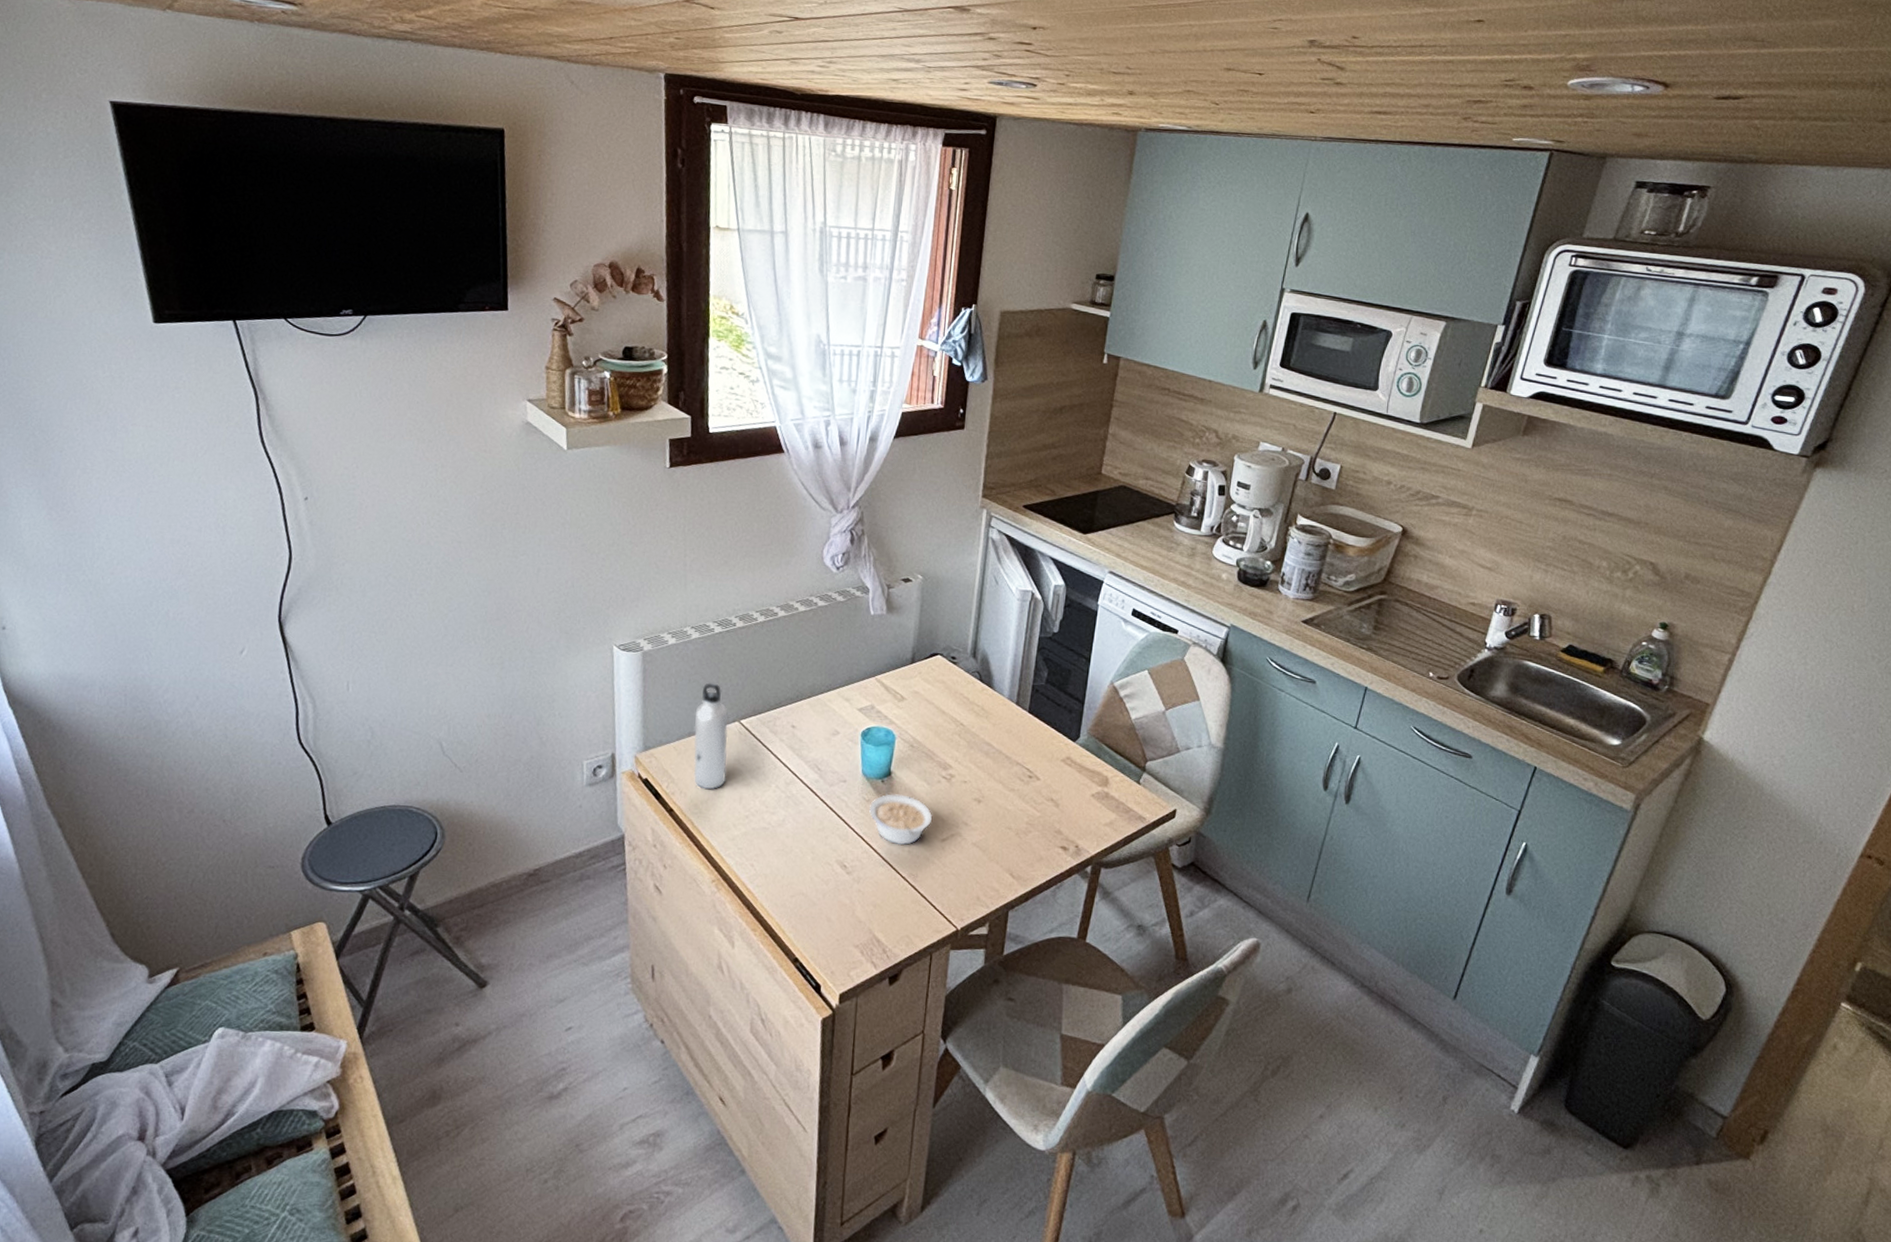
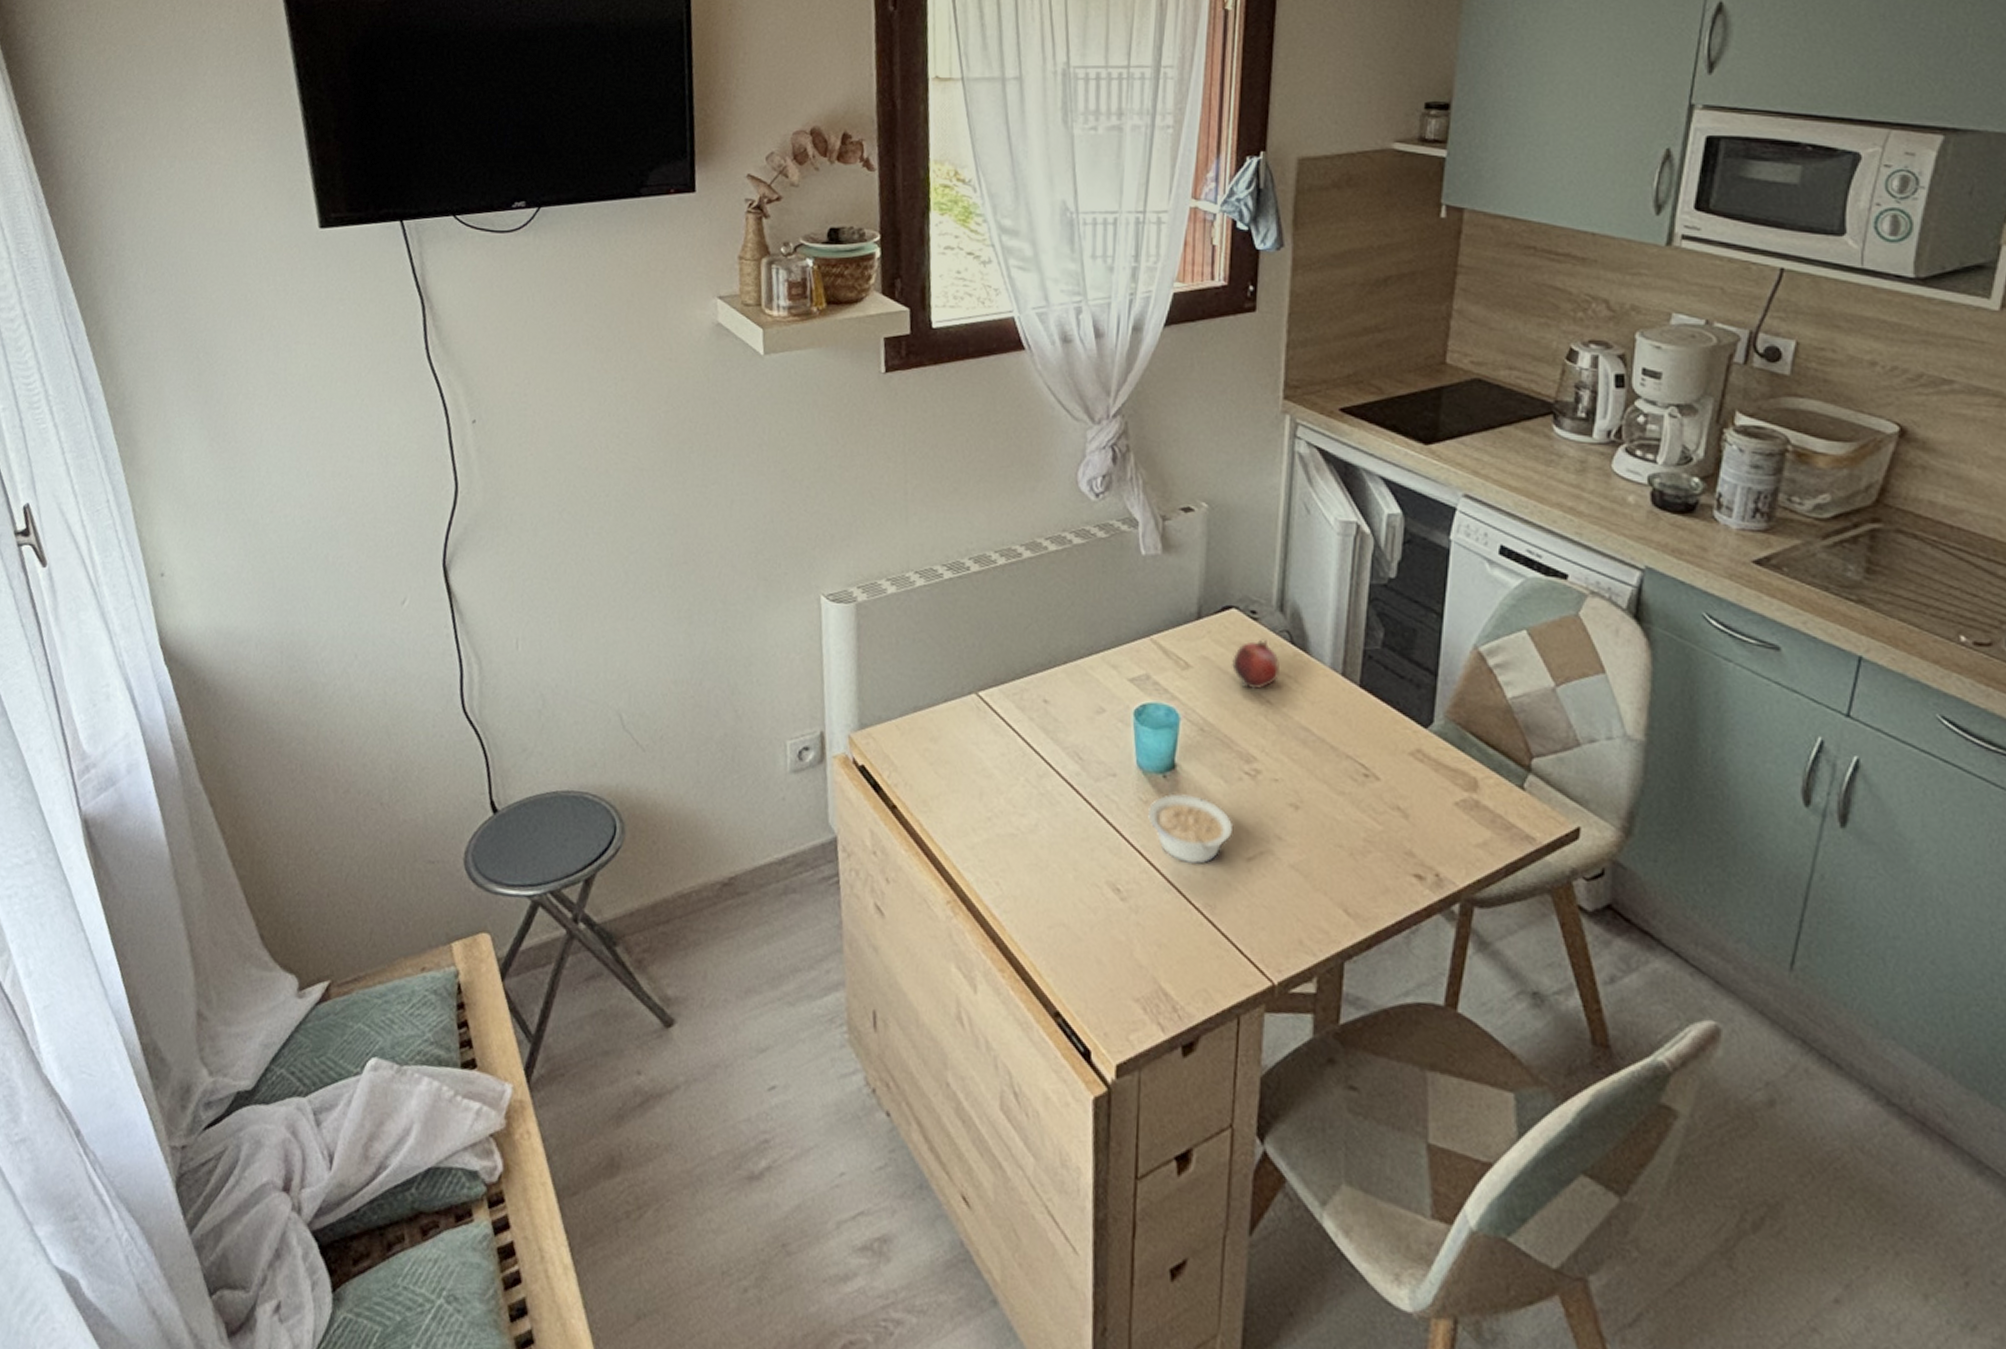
water bottle: present [693,683,728,790] -> none [920,643,963,782]
fruit: none [936,678,971,716] -> present [1232,639,1280,690]

